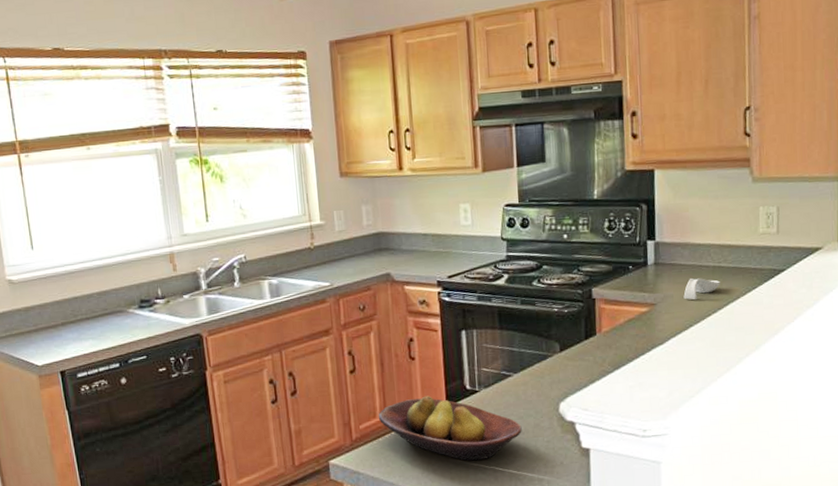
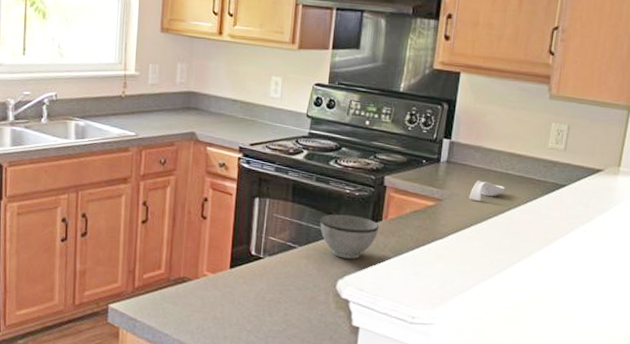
fruit bowl: present [378,395,522,461] -> none [162,255,299,324]
bowl: none [532,333,595,380] -> present [320,214,380,259]

